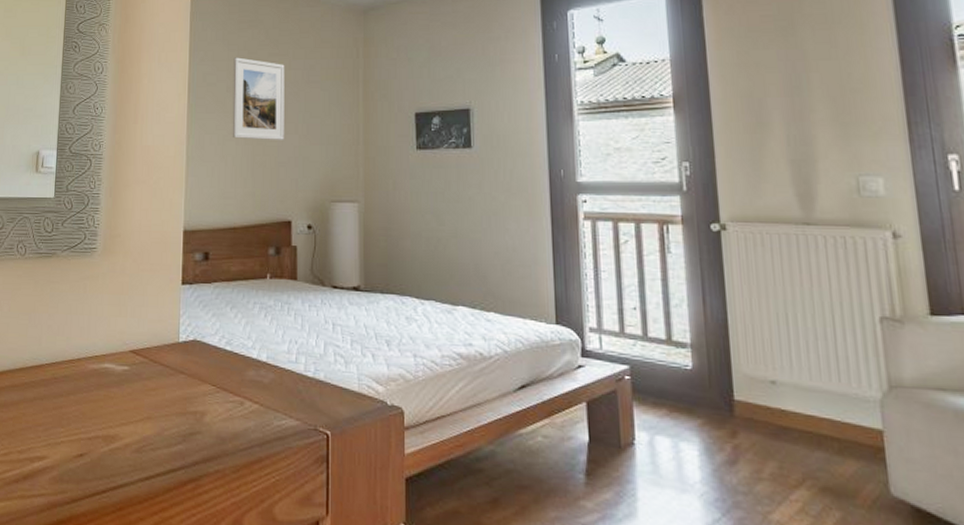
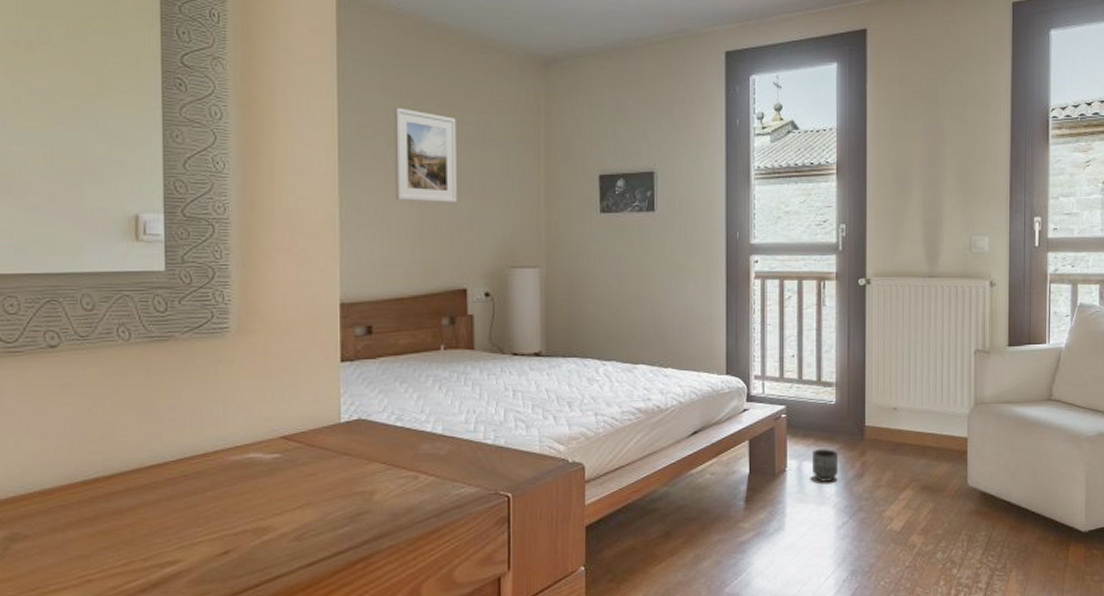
planter: none [667,422,703,465] -> present [813,449,839,482]

